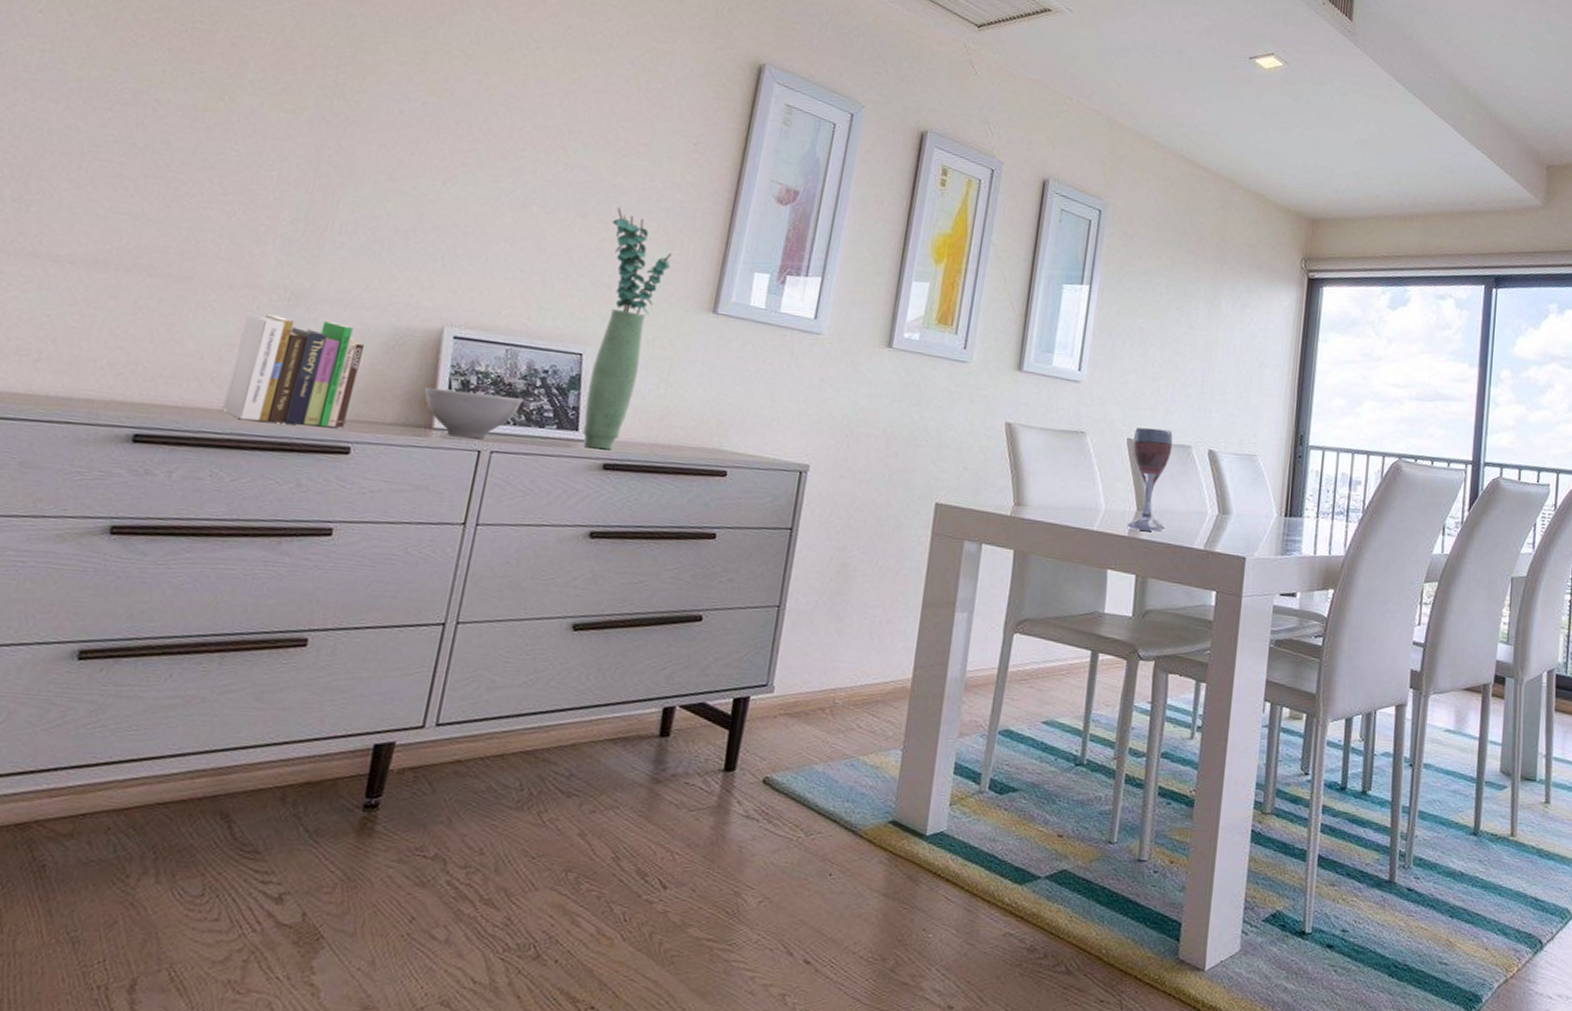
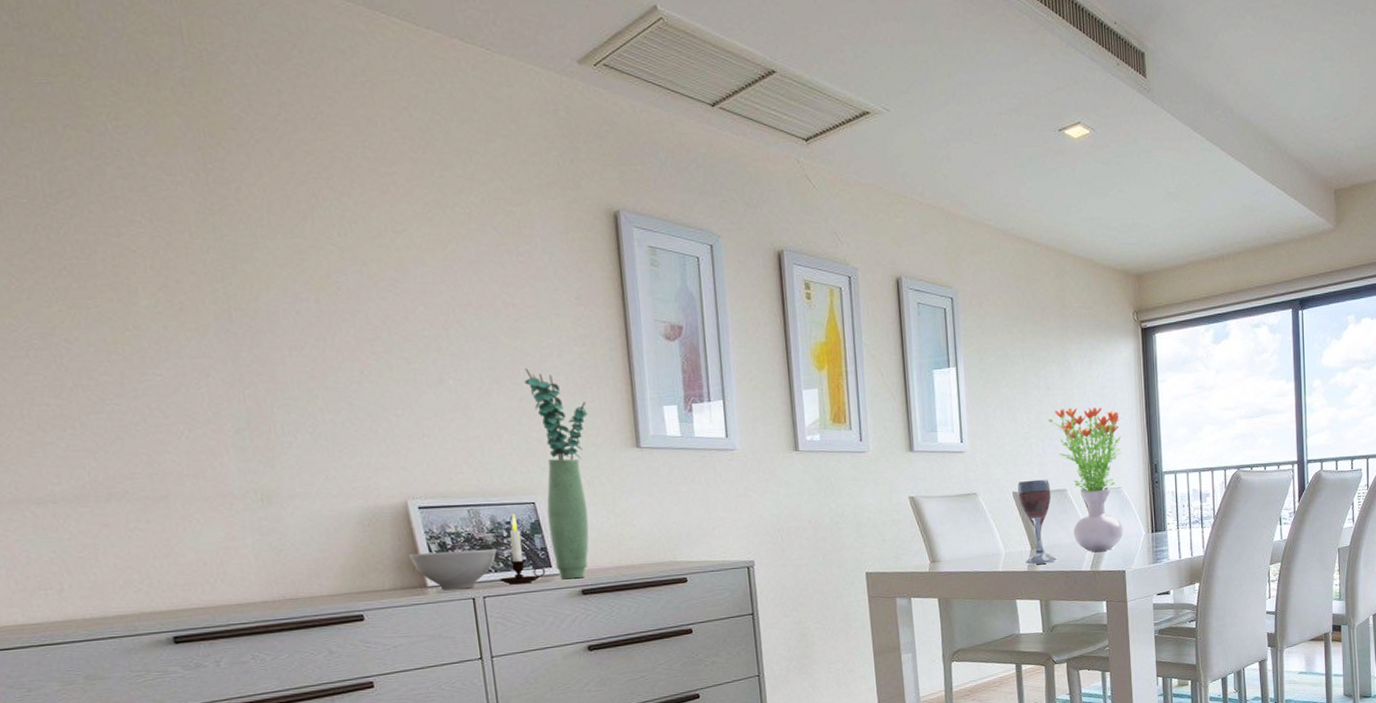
books: present [222,314,364,428] -> none [229,513,351,609]
candle: none [516,361,570,445] -> present [500,513,546,585]
flower arrangement: none [1183,352,1269,529] -> present [1048,406,1124,552]

